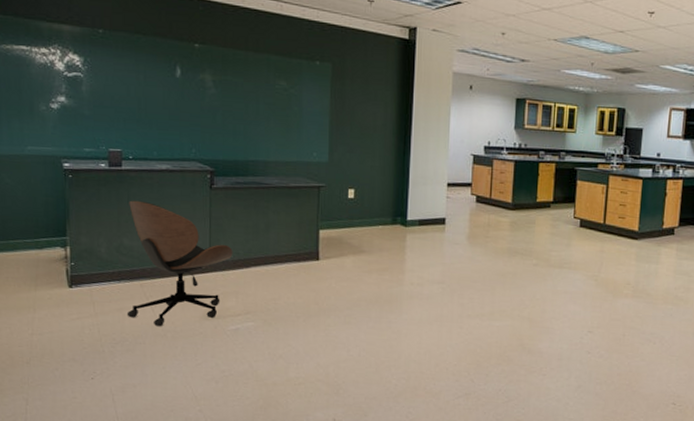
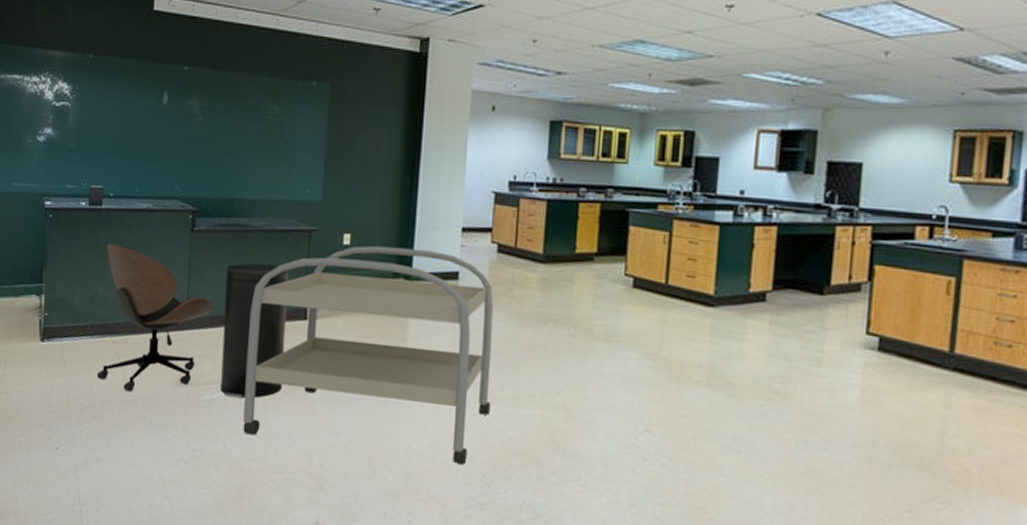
pedal bin: none [245,215,301,326] -> present [221,263,289,398]
utility cart: none [267,198,474,366] -> present [243,245,494,464]

